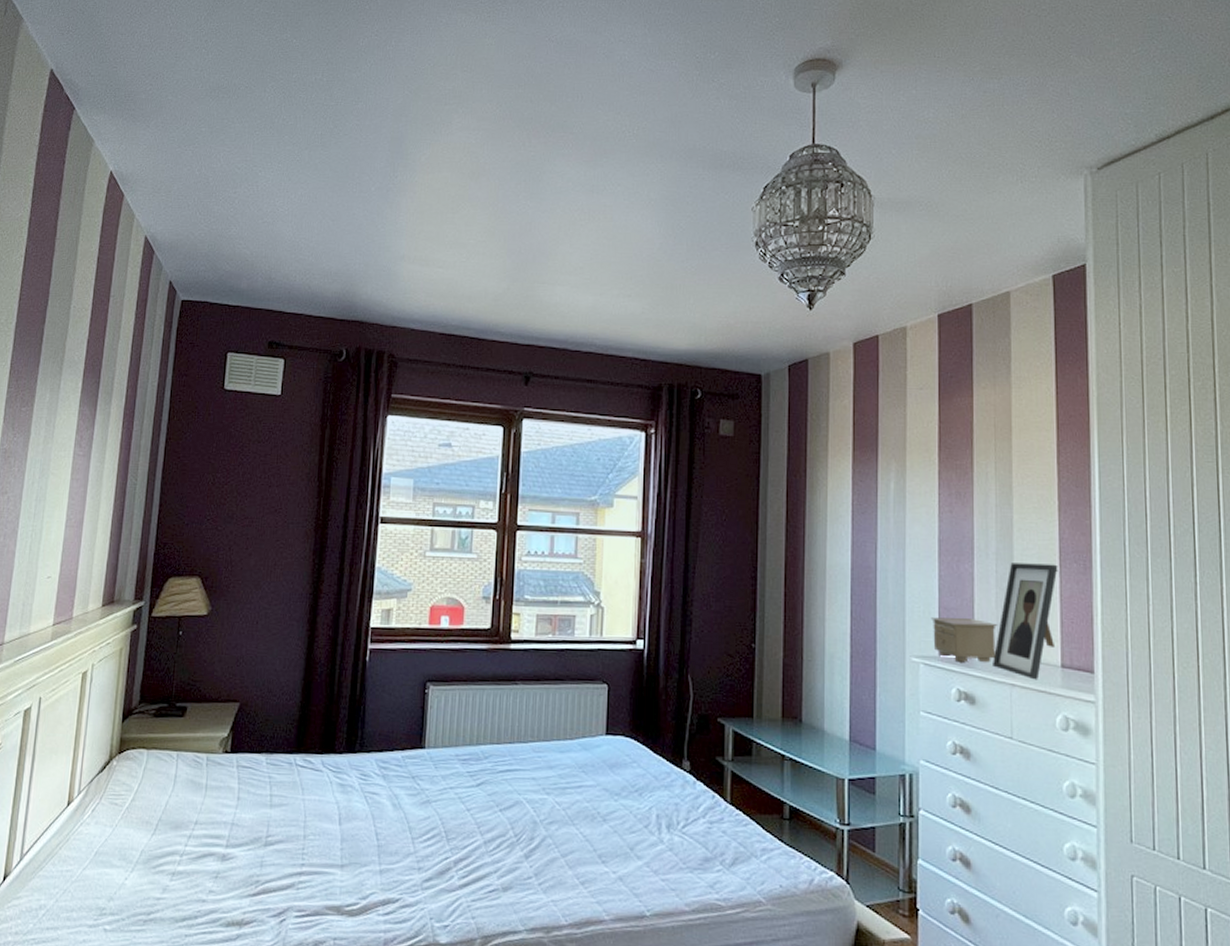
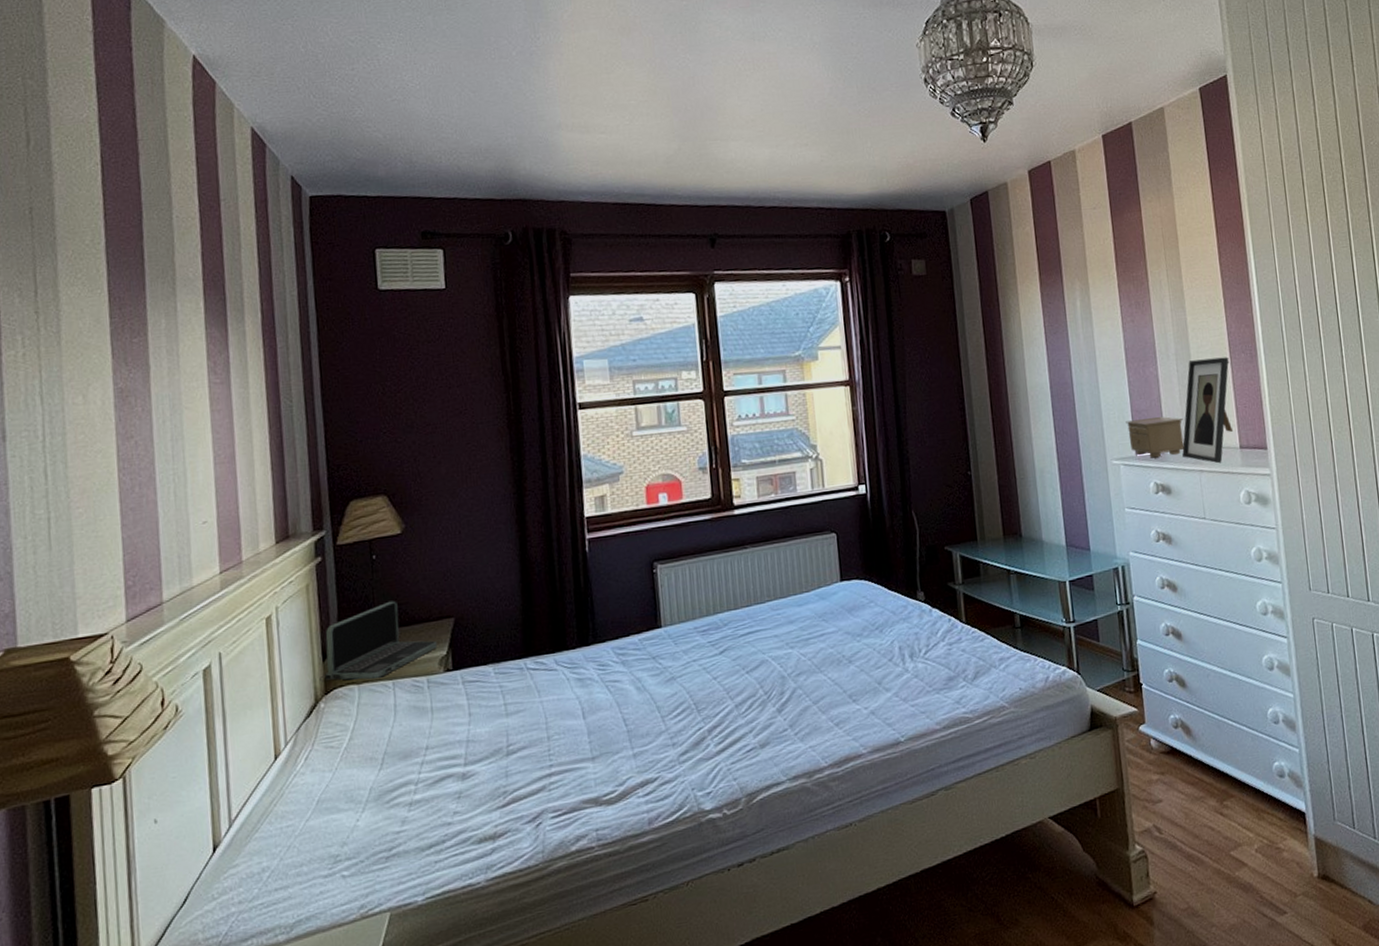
laptop: none [117,676,221,748] -> present [320,600,437,682]

